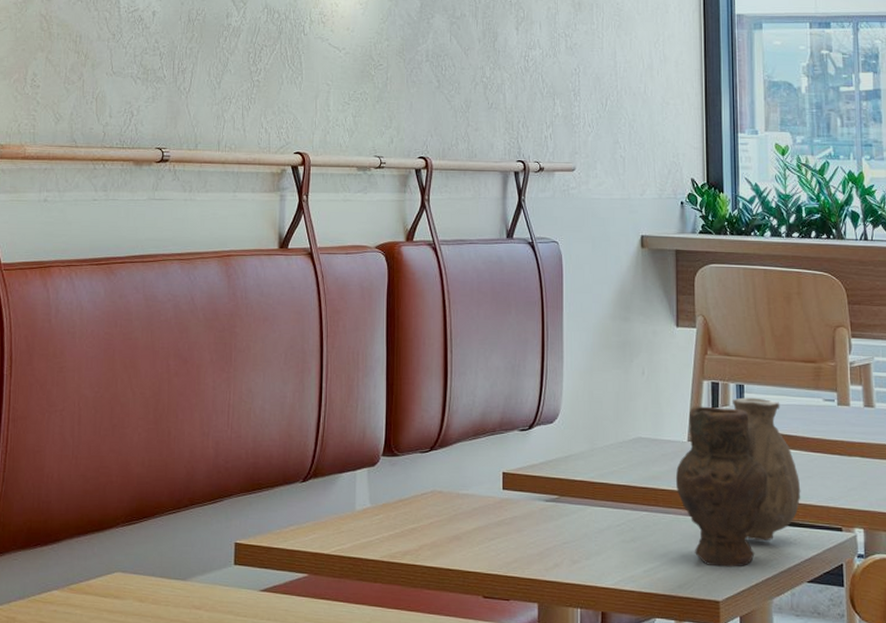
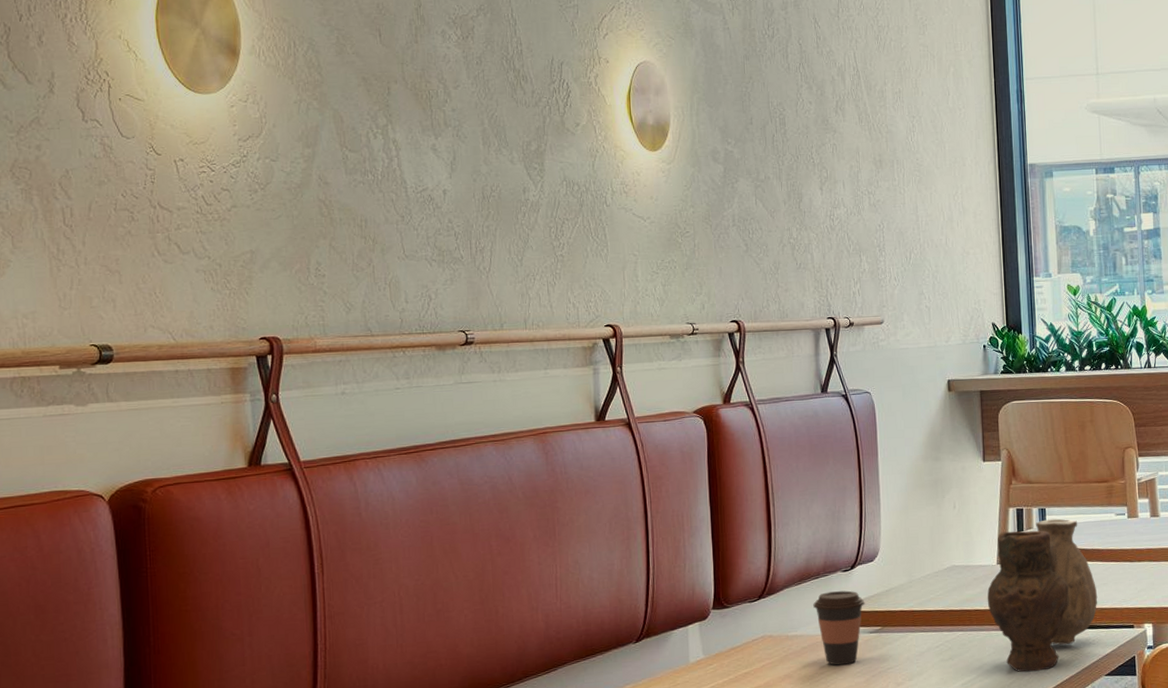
coffee cup: none [487,451,542,533] -> present [813,590,865,665]

